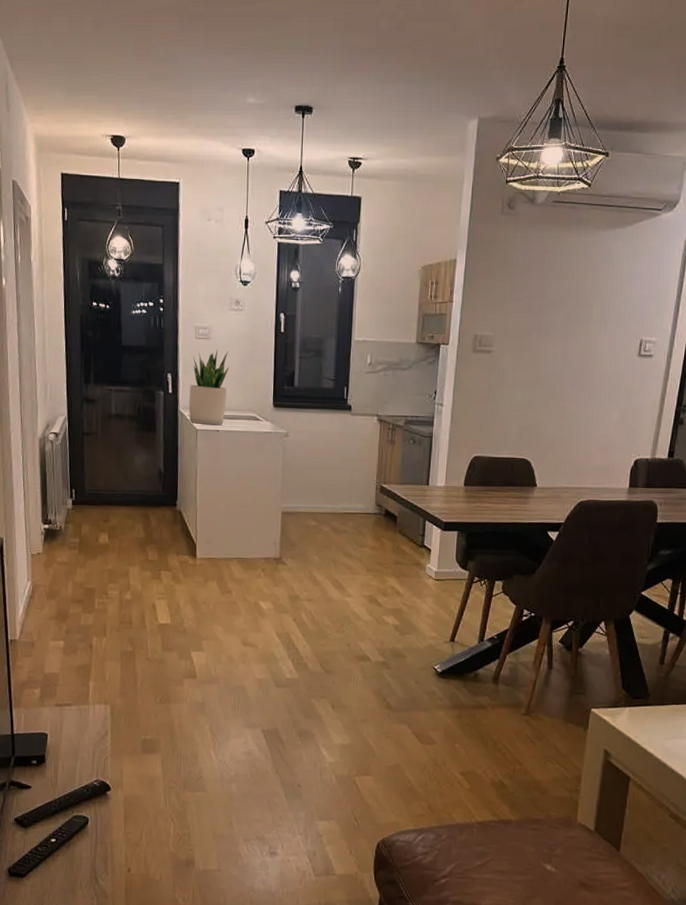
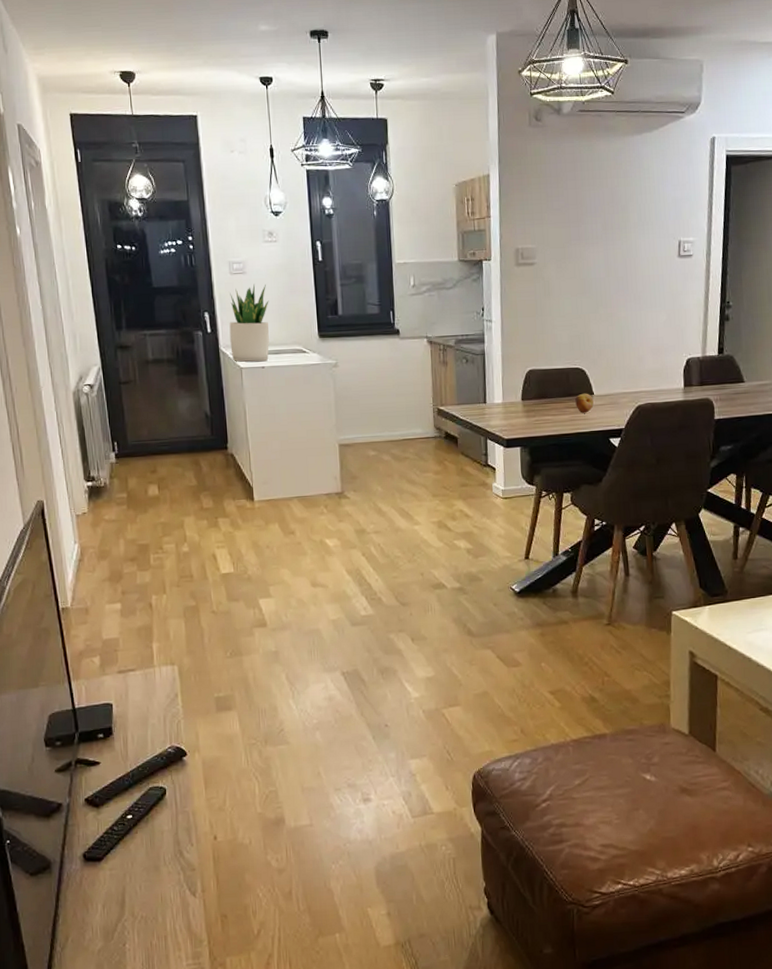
fruit: none [516,484,536,504] -> present [574,393,594,413]

